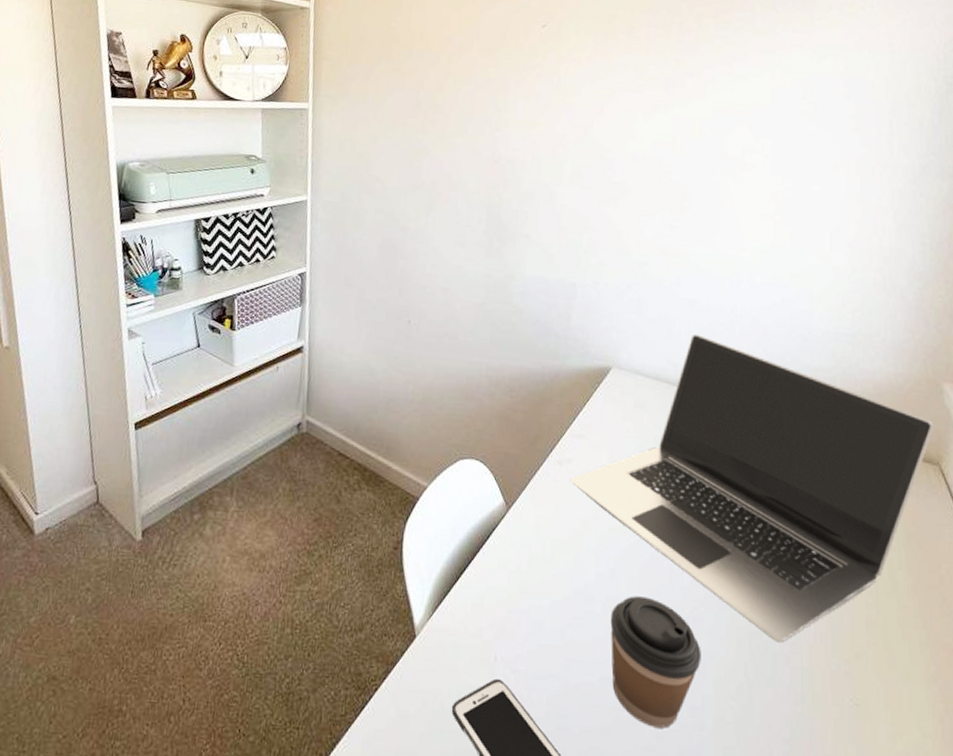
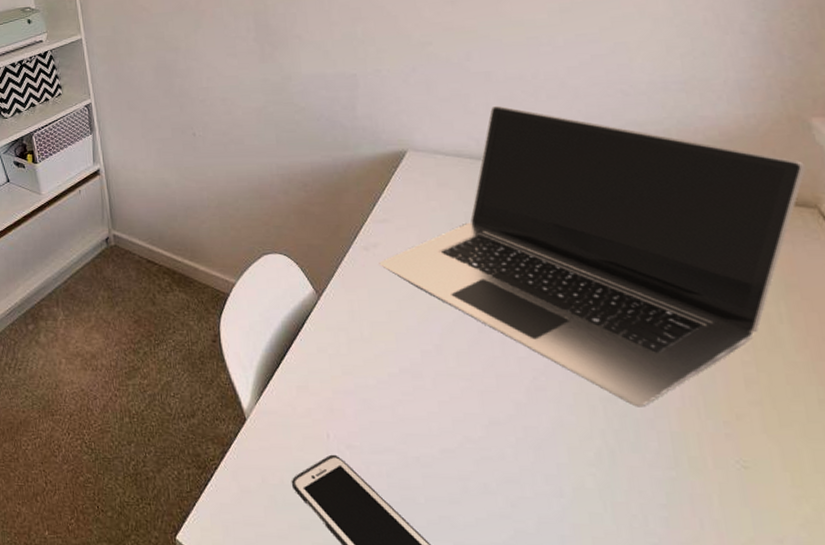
coffee cup: present [610,596,701,728] -> none [442,370,550,496]

